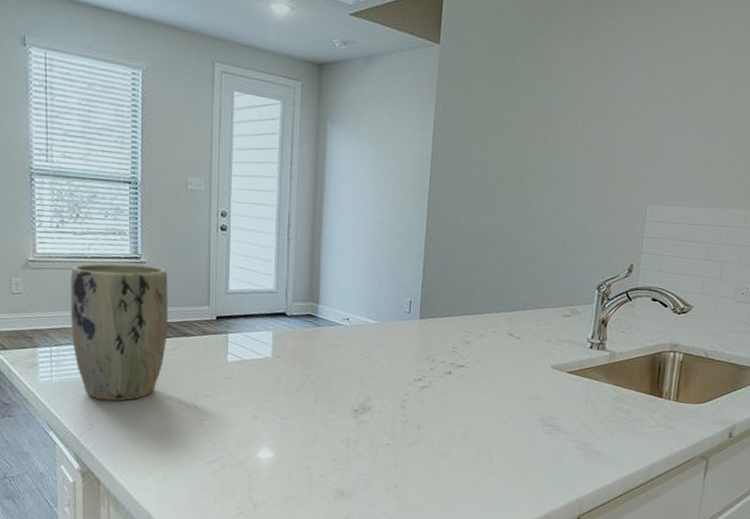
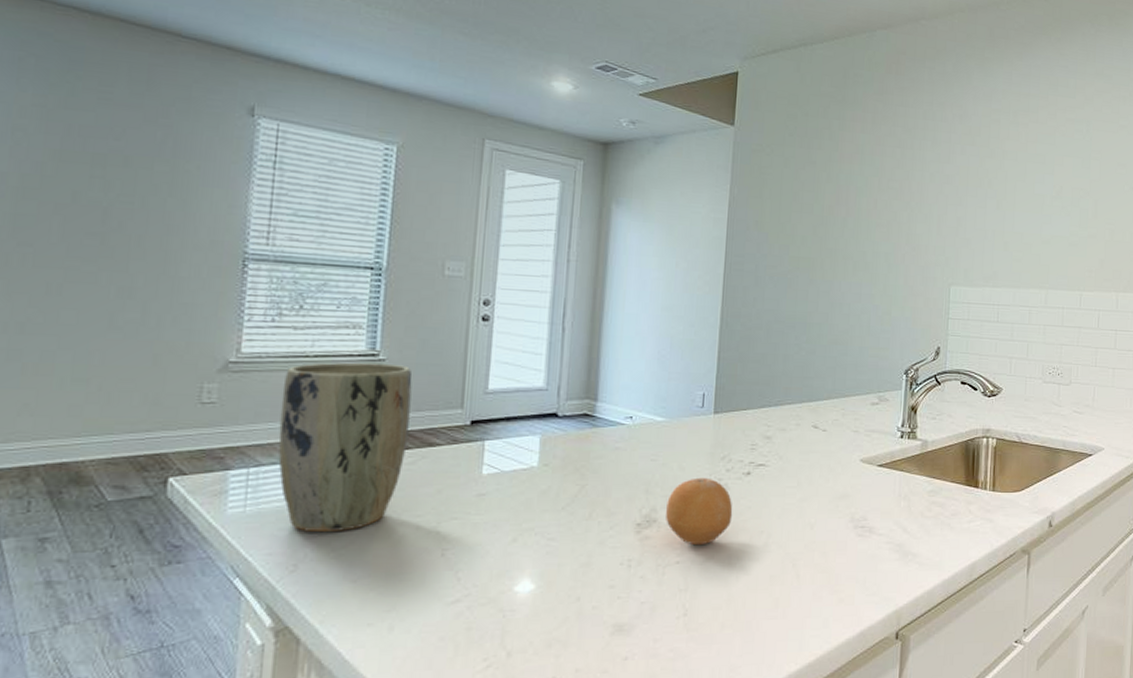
fruit: none [378,374,436,432] -> present [666,477,733,546]

